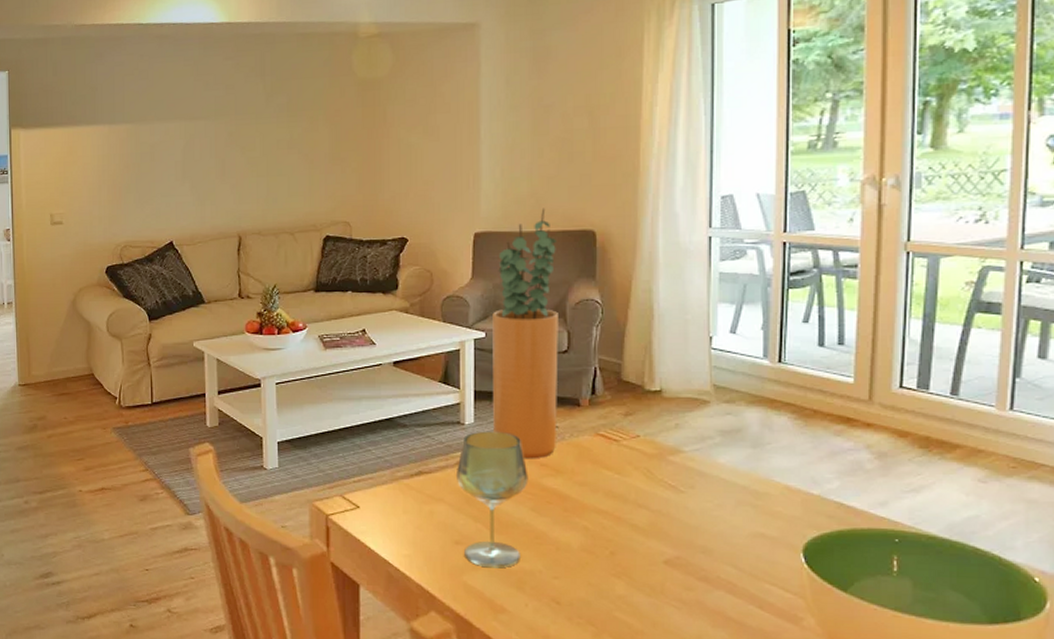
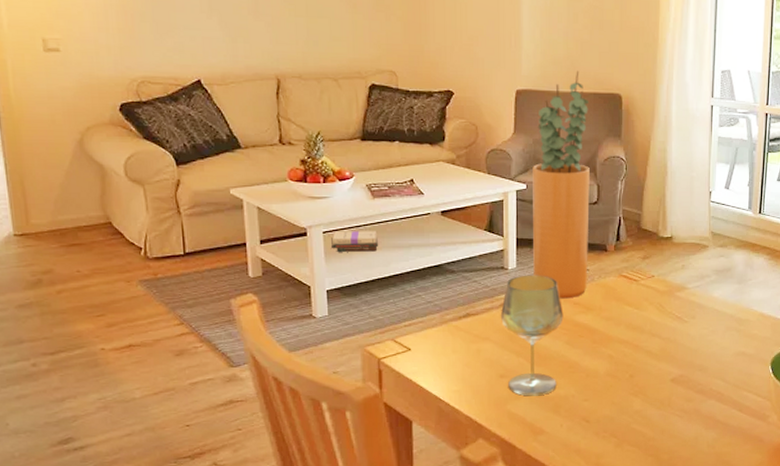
books: none [284,382,328,404] -> present [331,231,378,252]

